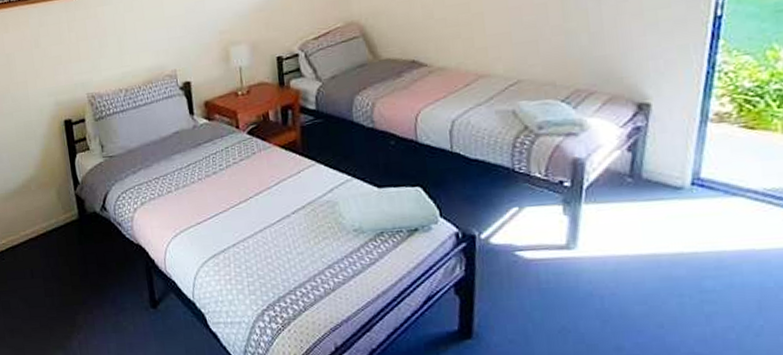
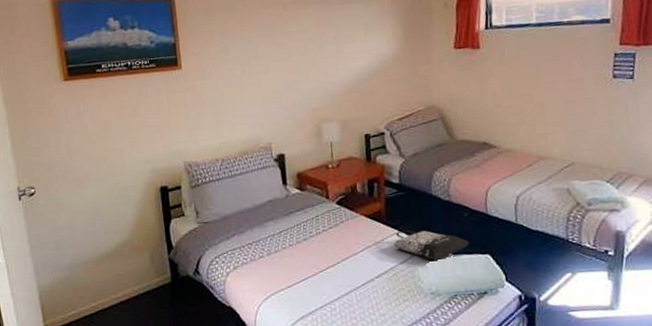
tote bag: none [311,161,397,194] -> present [393,230,469,260]

